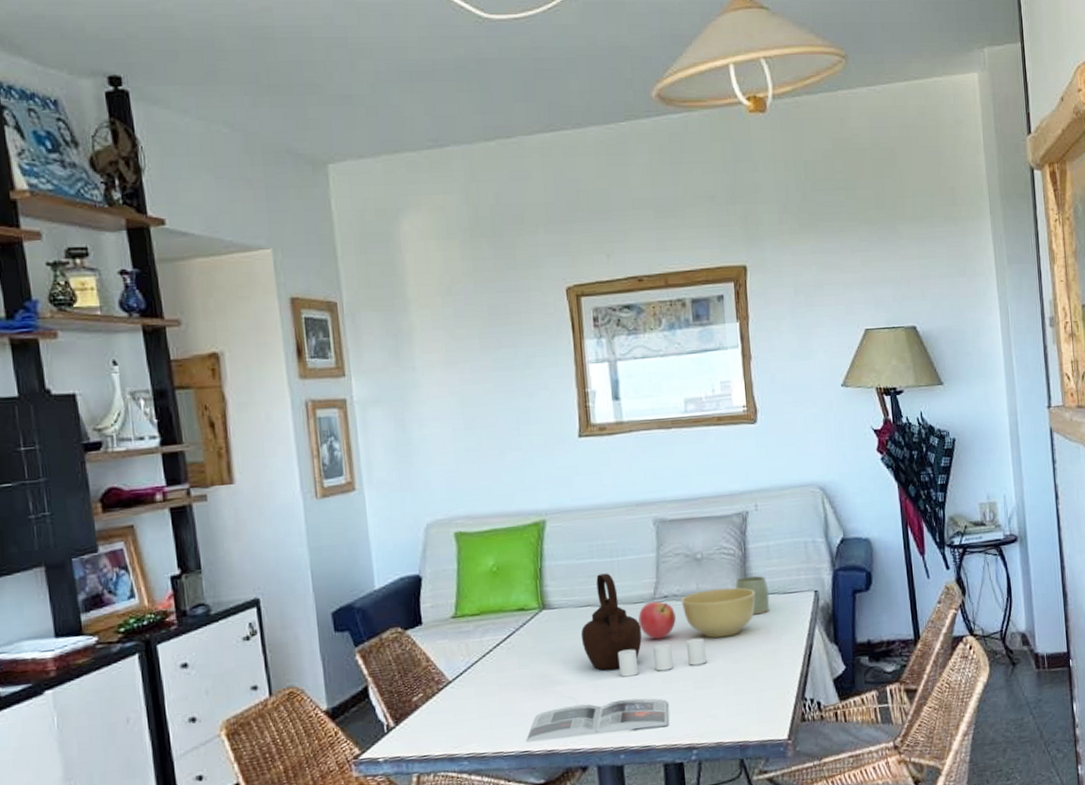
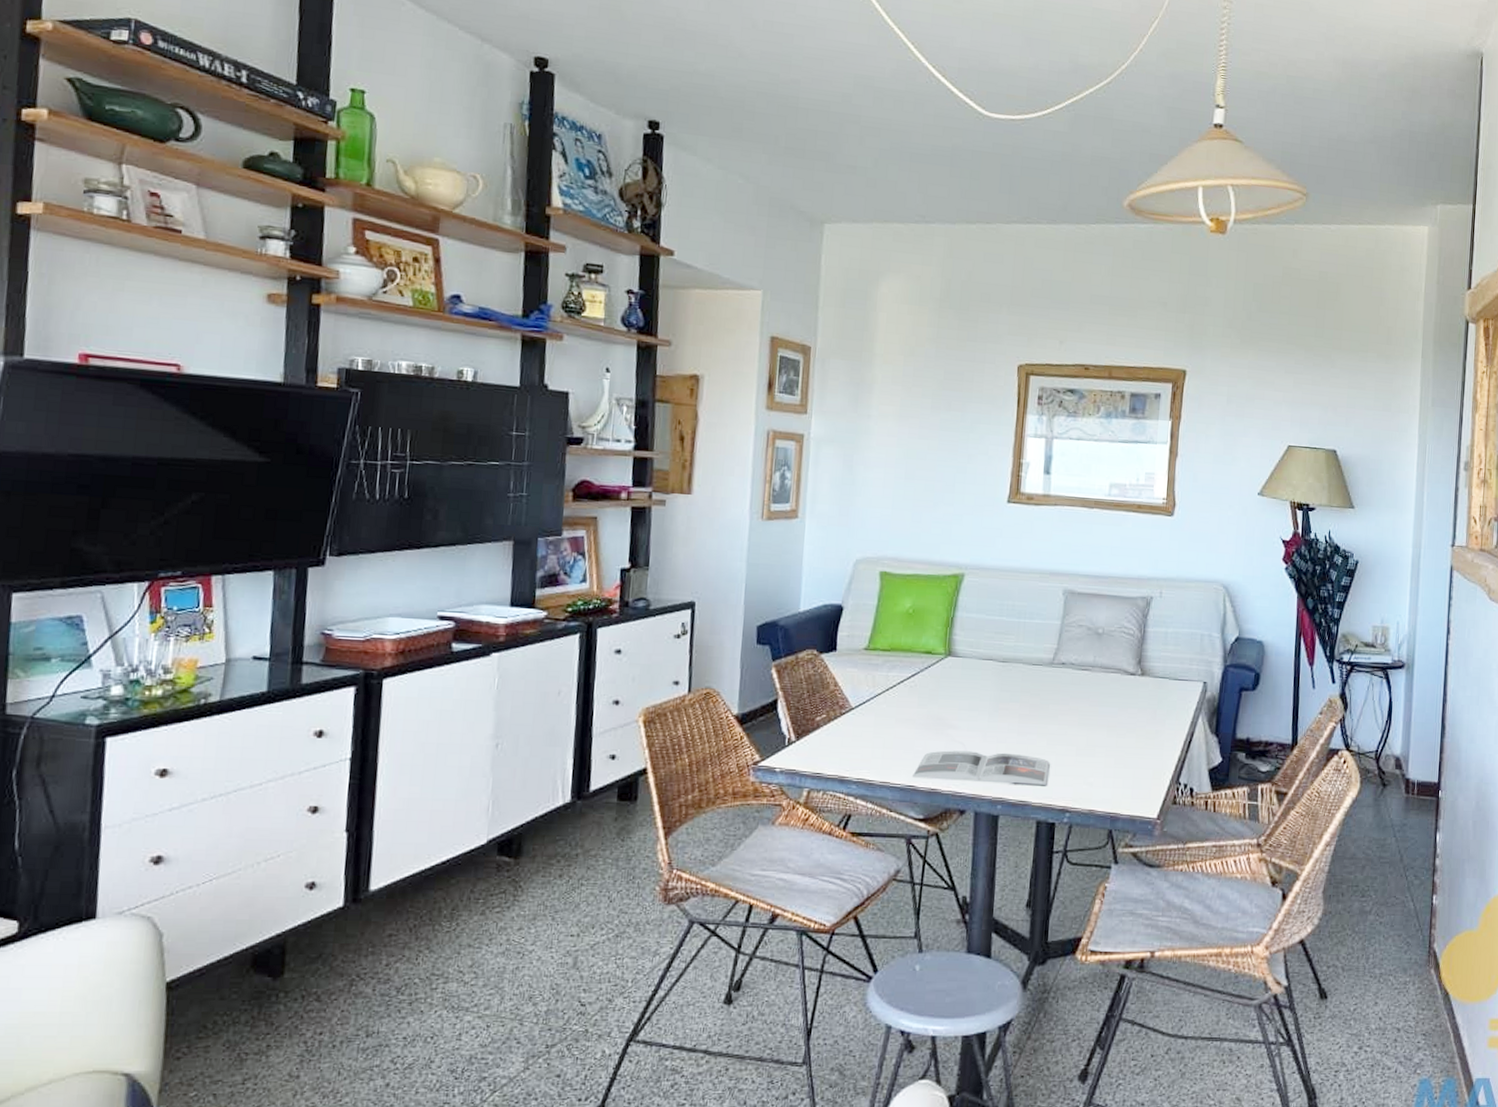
teapot: present [580,573,642,670] -> none [979,632,1036,723]
candle: present [617,638,707,677] -> none [1009,707,1094,733]
fruit: present [638,601,676,639] -> none [1034,666,1070,702]
bowl: present [681,587,756,638] -> none [1077,664,1148,712]
mug: present [735,575,770,615] -> none [1130,657,1161,695]

